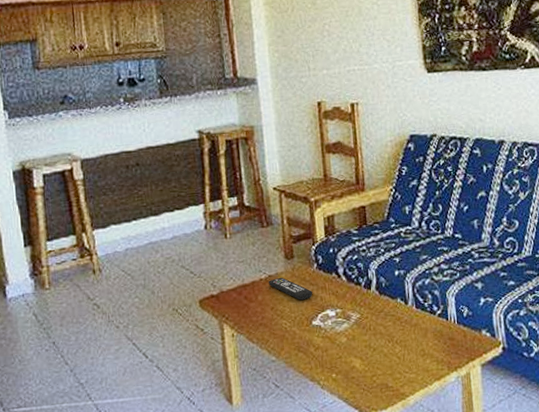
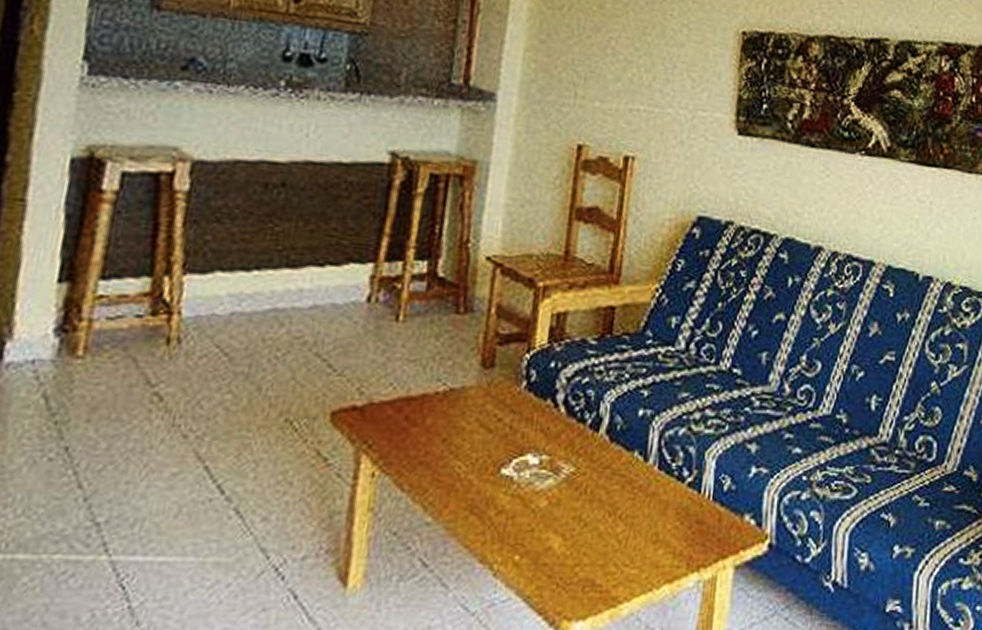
remote control: present [268,278,313,300] -> none [446,394,512,434]

